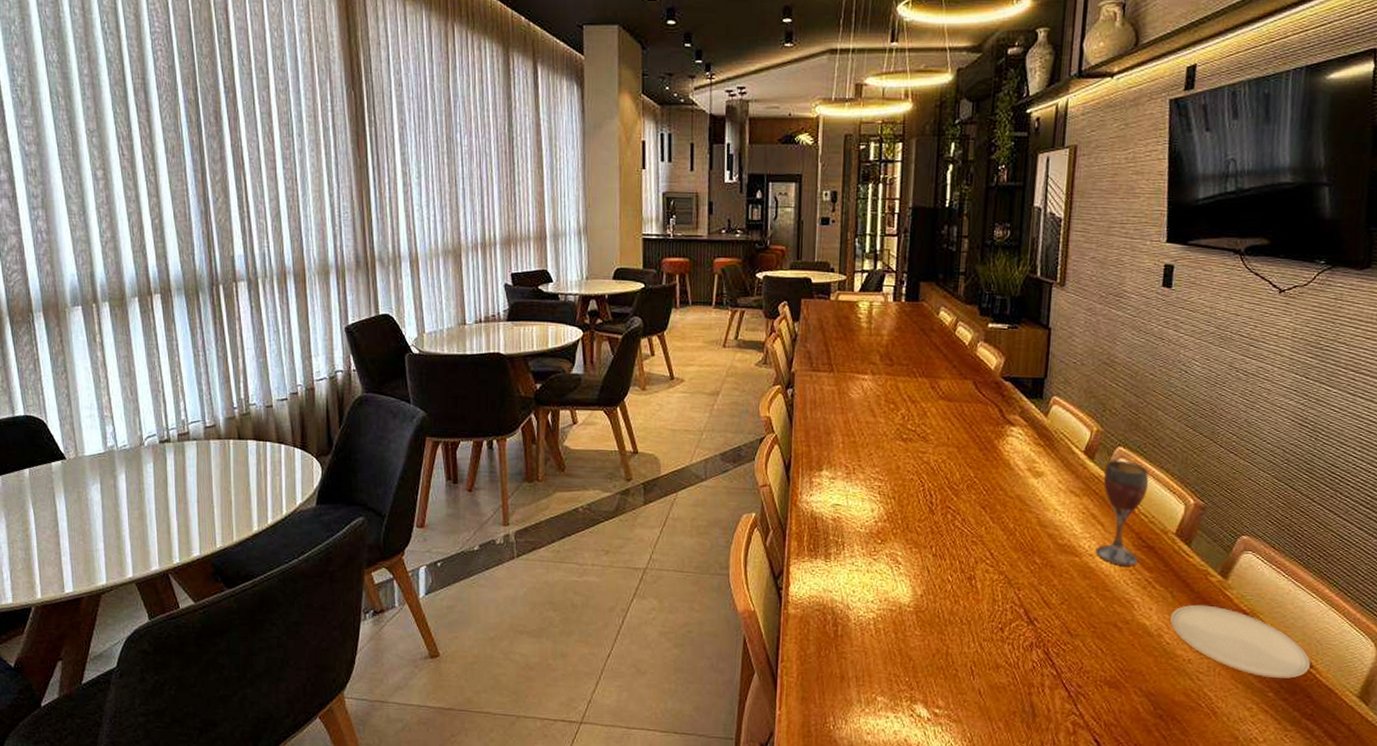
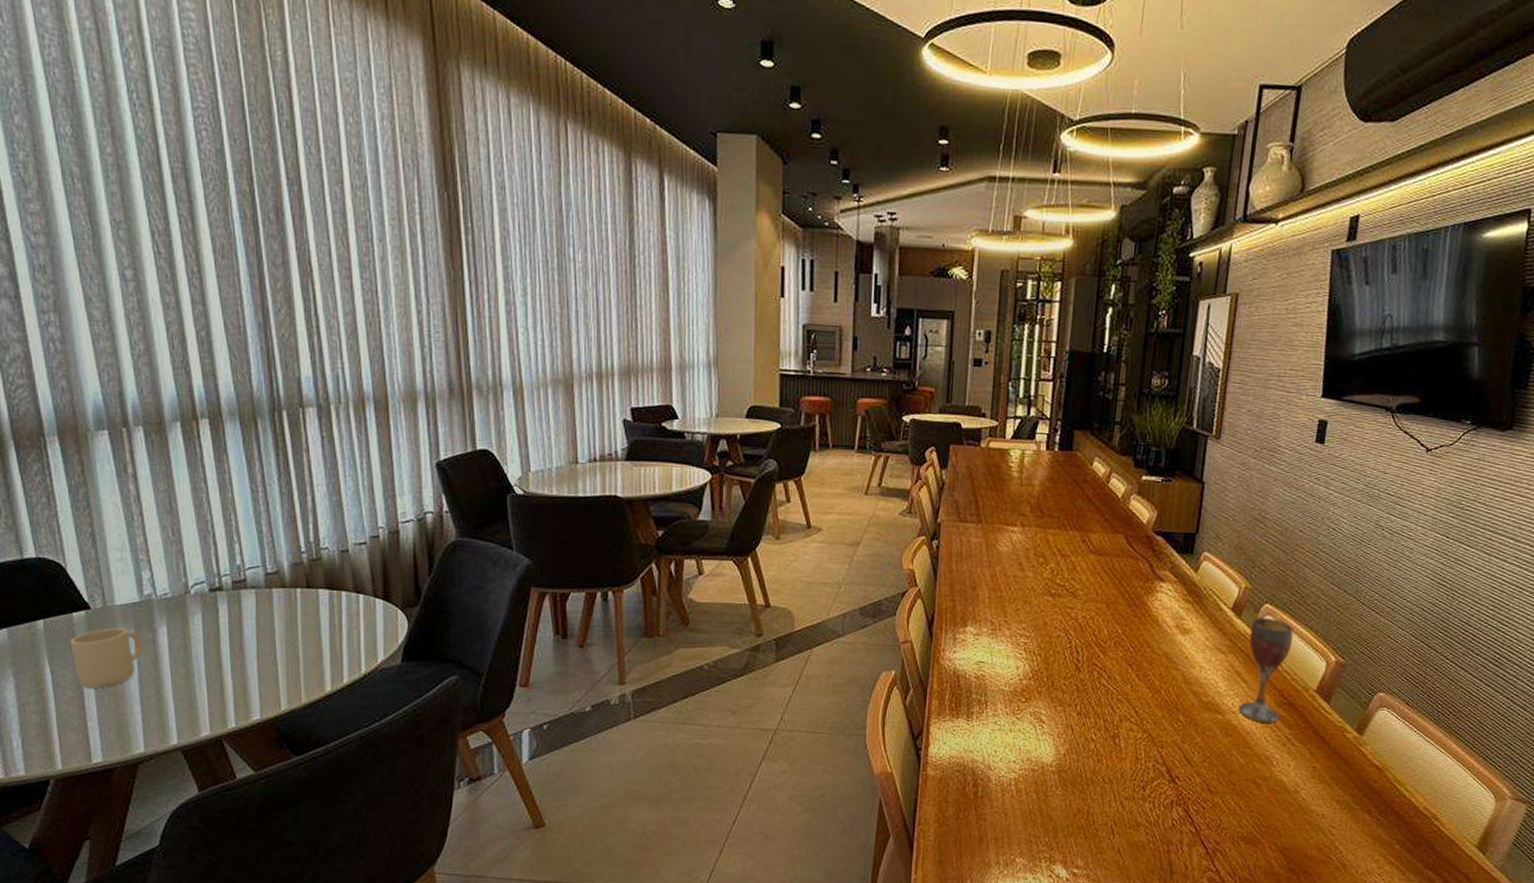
cup: none [49,475,107,528] -> present [70,628,144,688]
plate: present [1170,604,1310,679] -> none [1307,760,1435,832]

